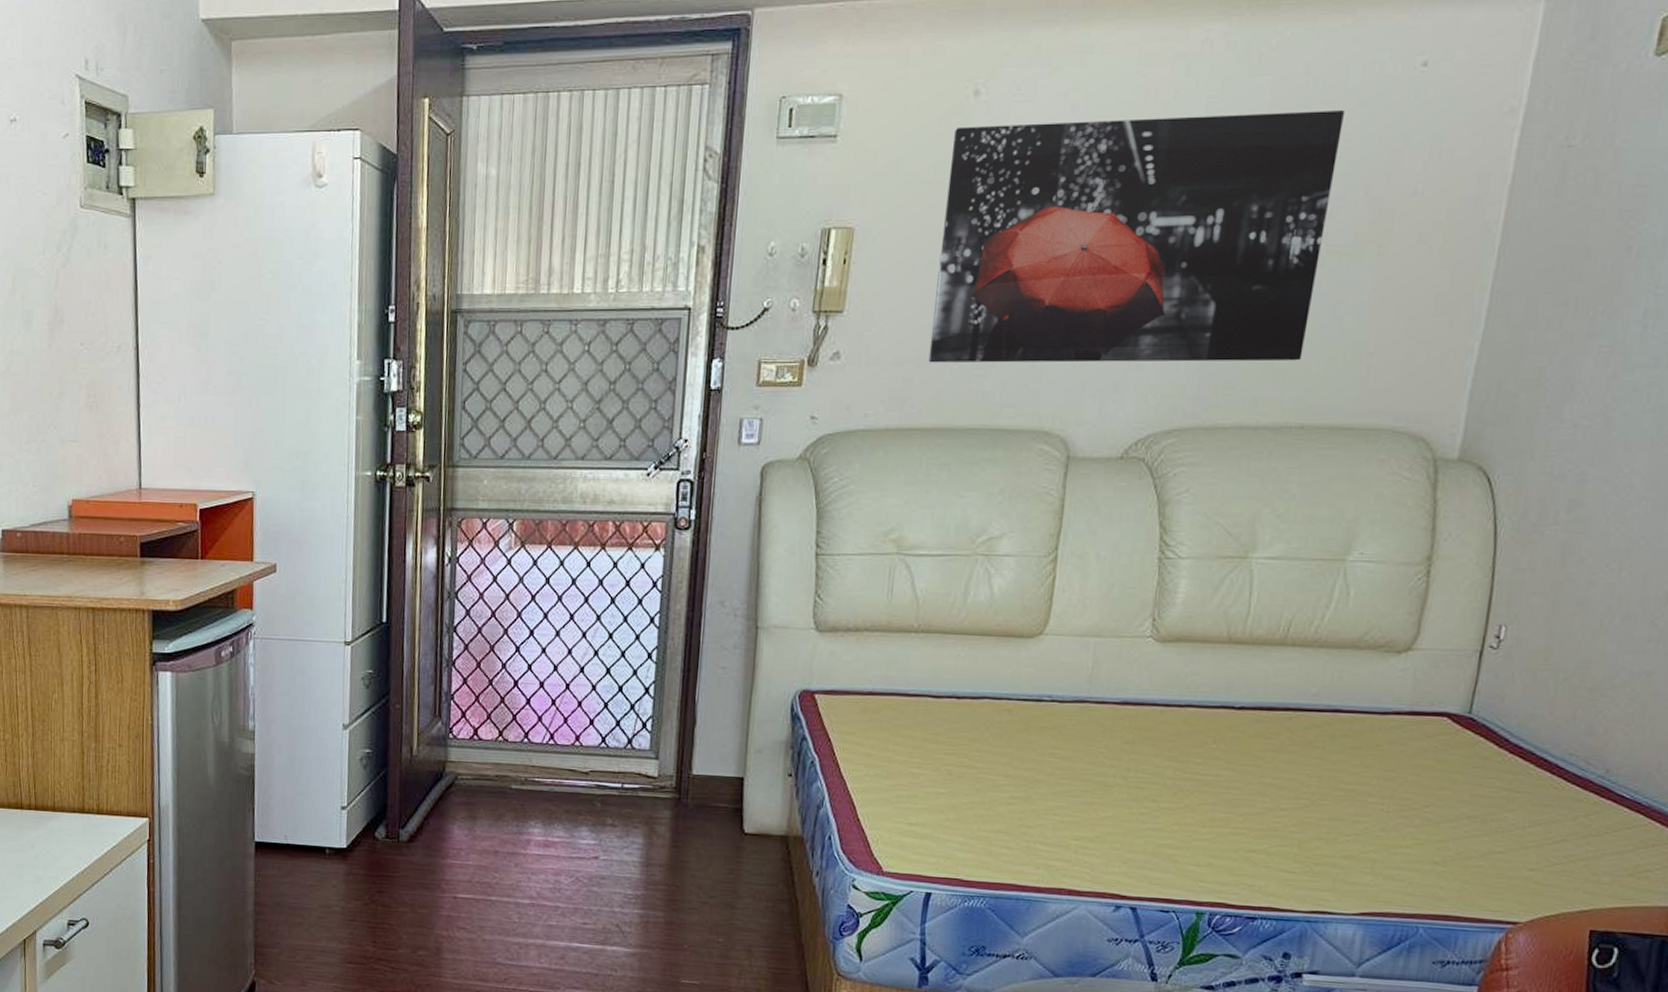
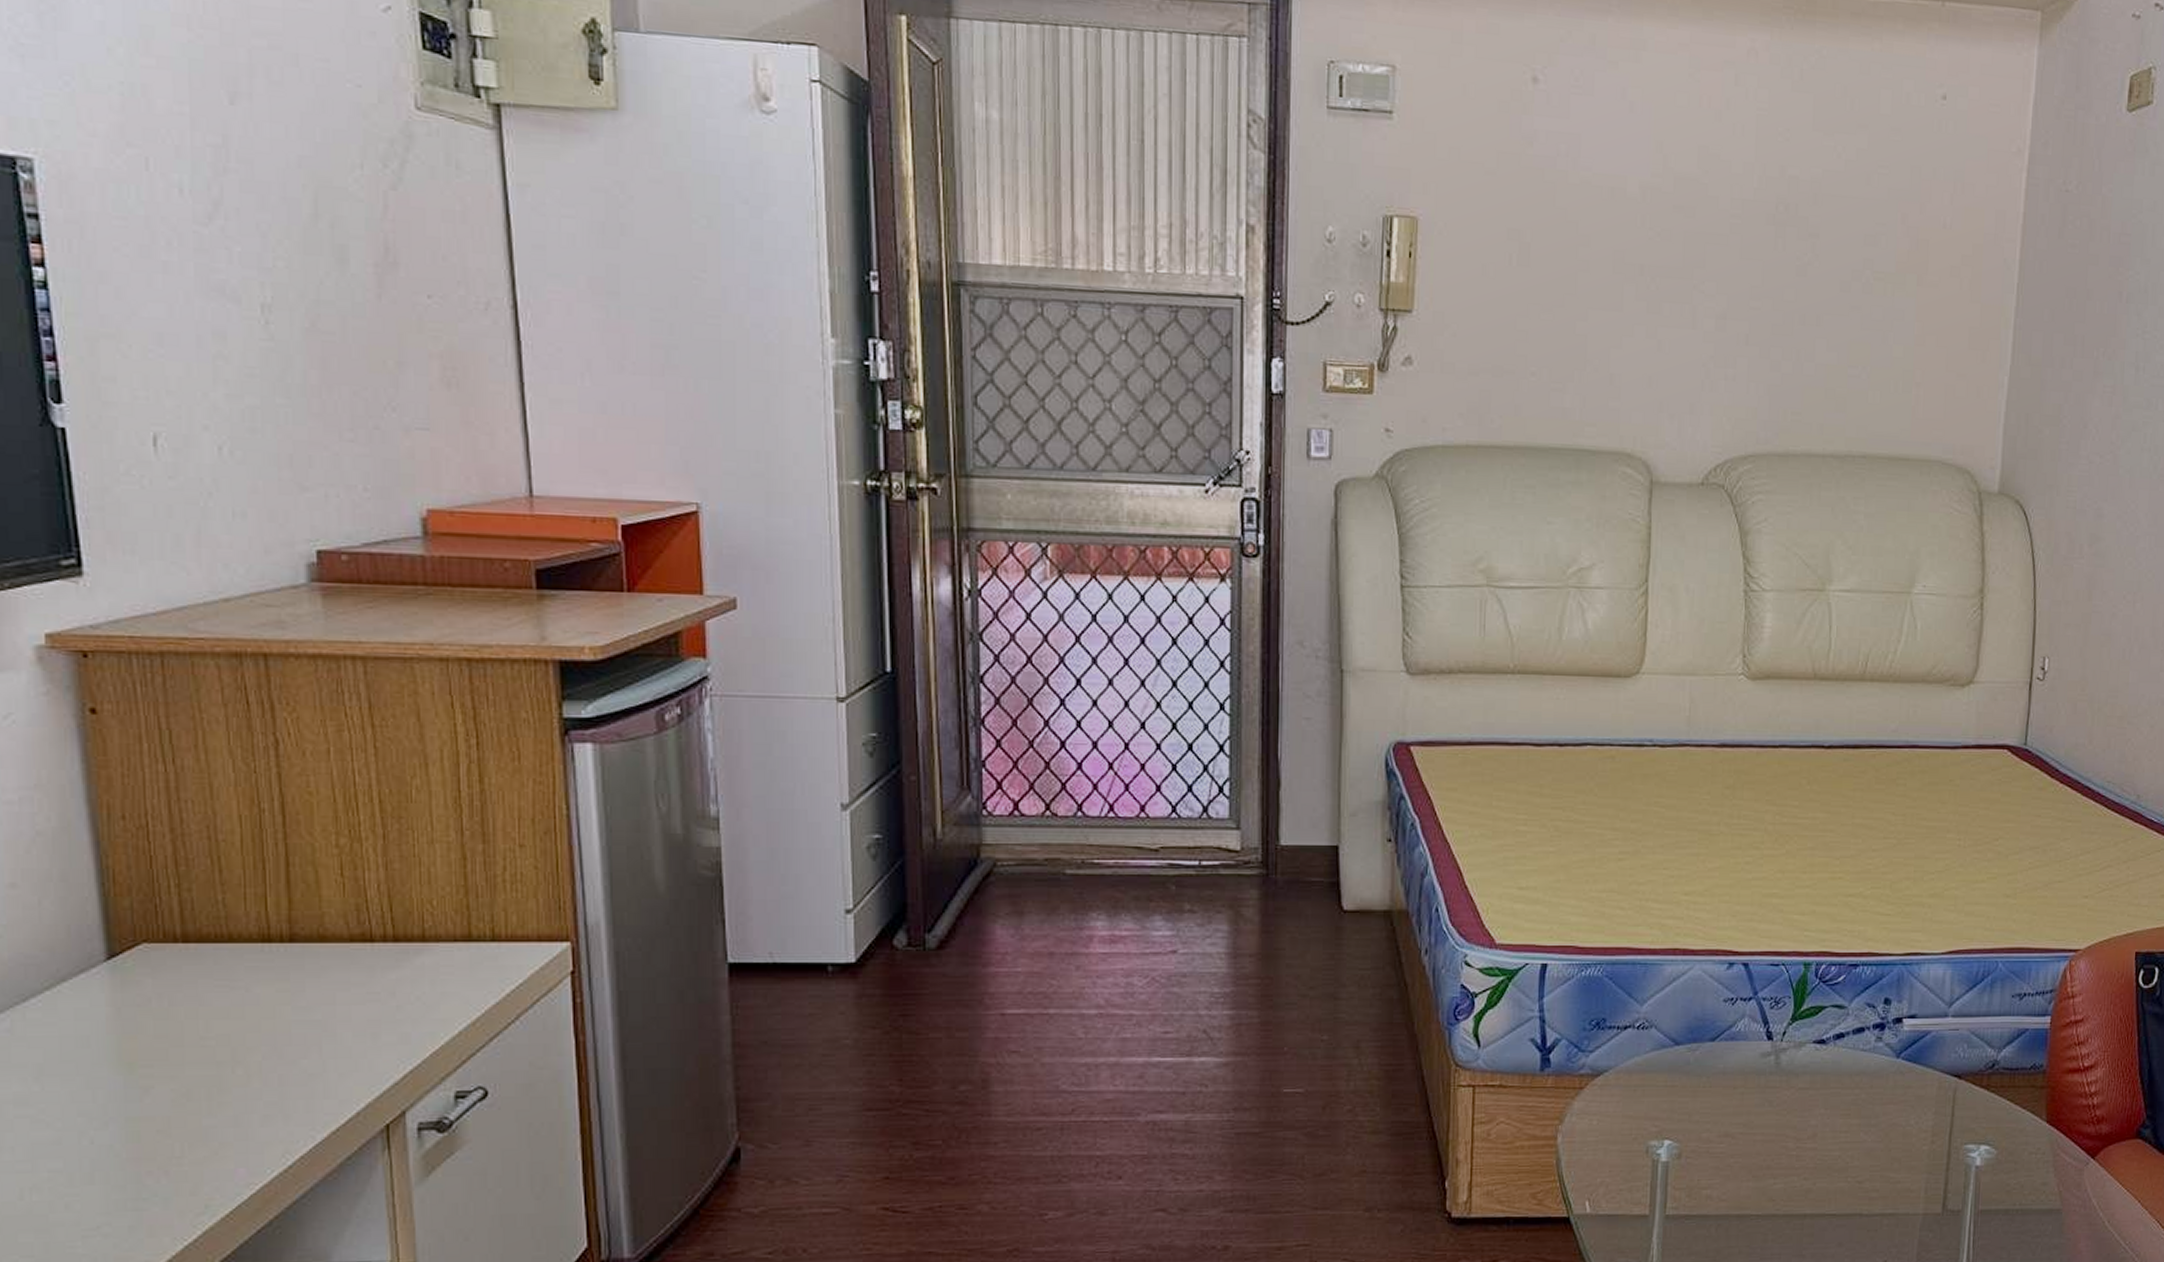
wall art: present [928,111,1344,363] -> none [1505,115,1879,388]

